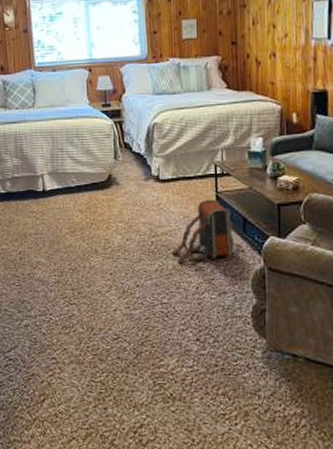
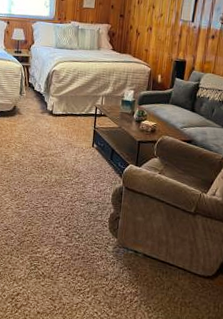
backpack: present [171,199,244,263] -> none [55,132,110,178]

